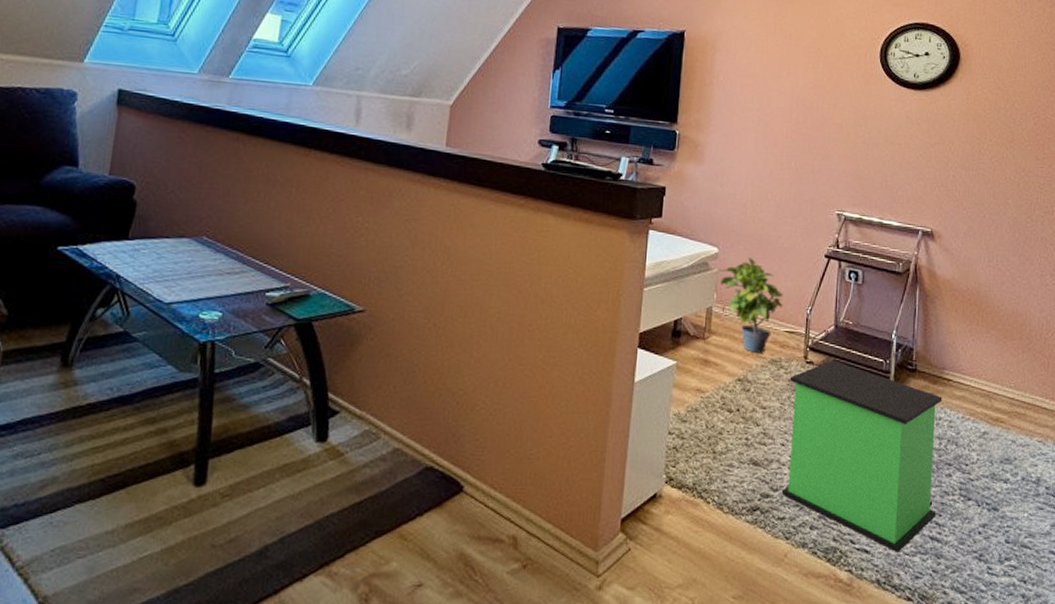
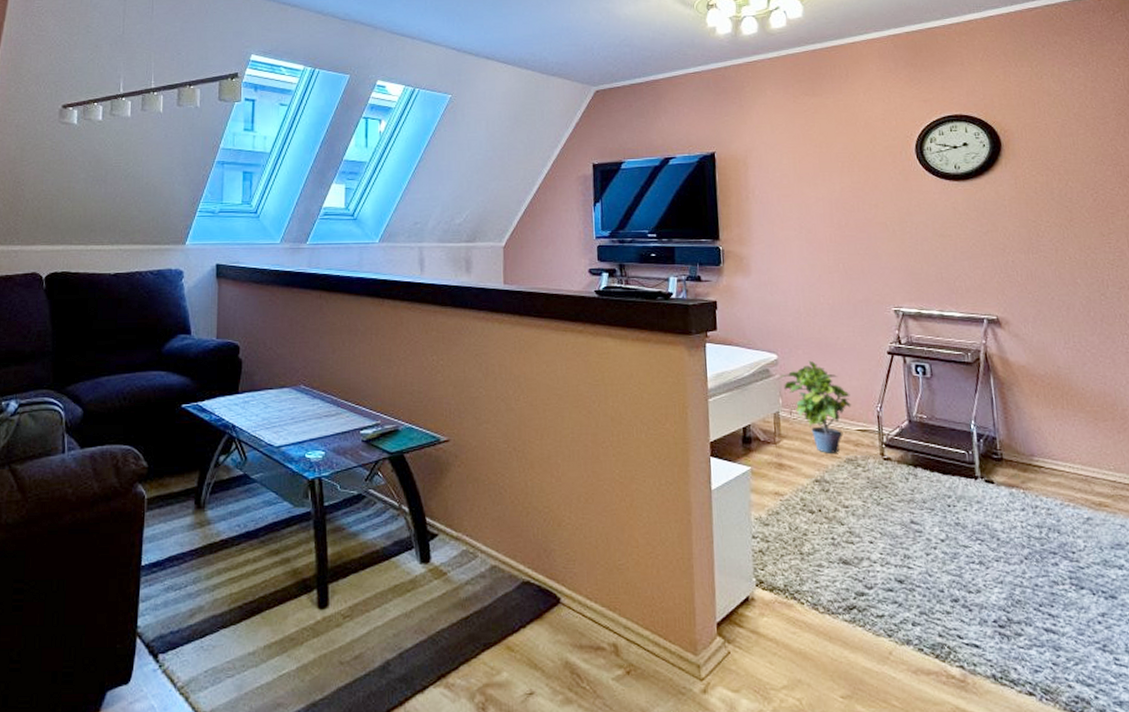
stool: present [781,360,942,552] -> none [868,455,1048,646]

